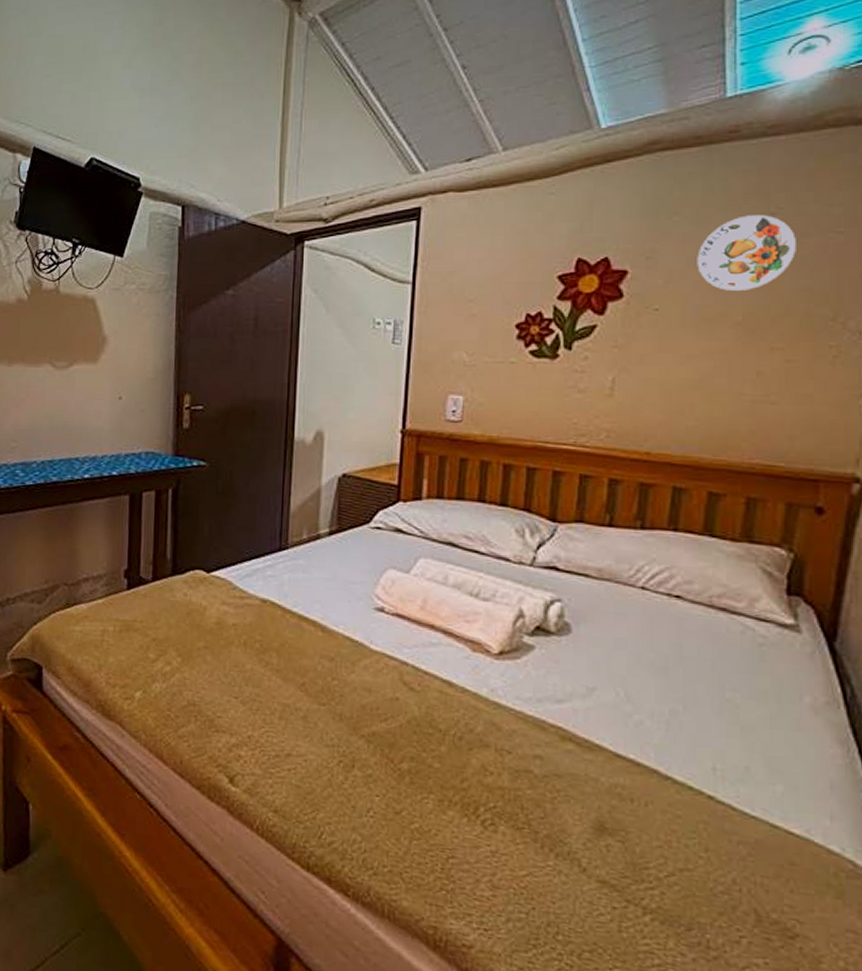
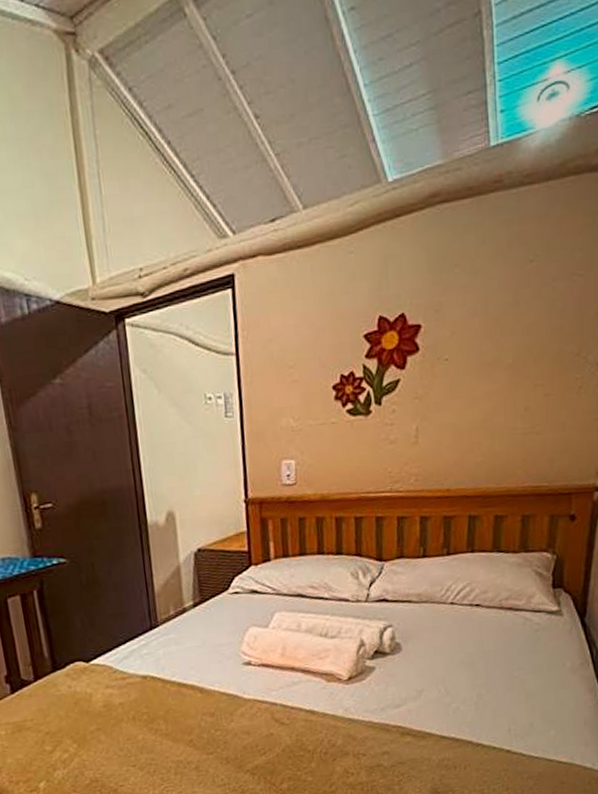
decorative plate: present [697,215,796,291] -> none [475,262,550,337]

